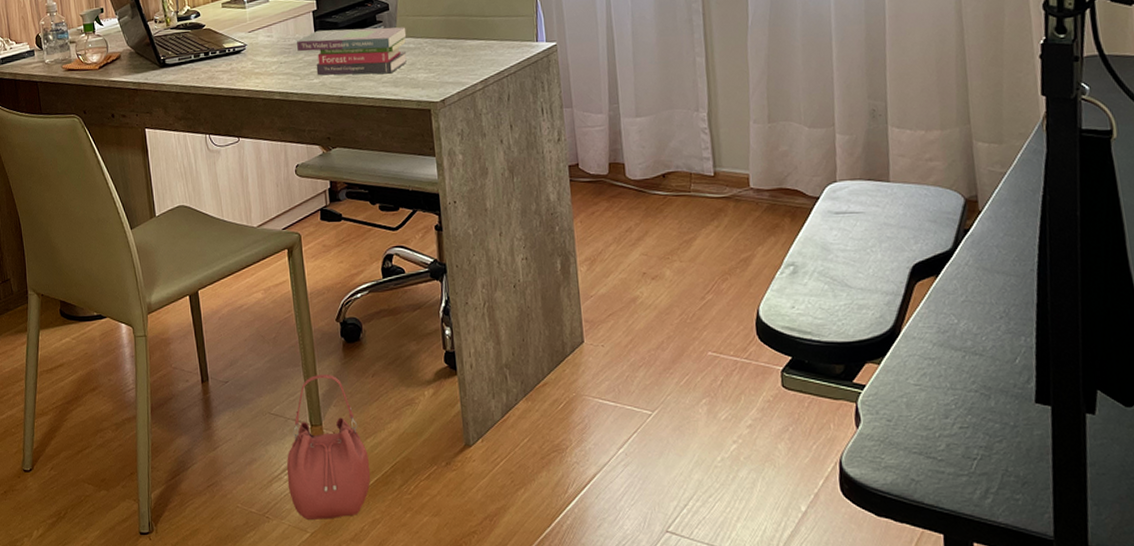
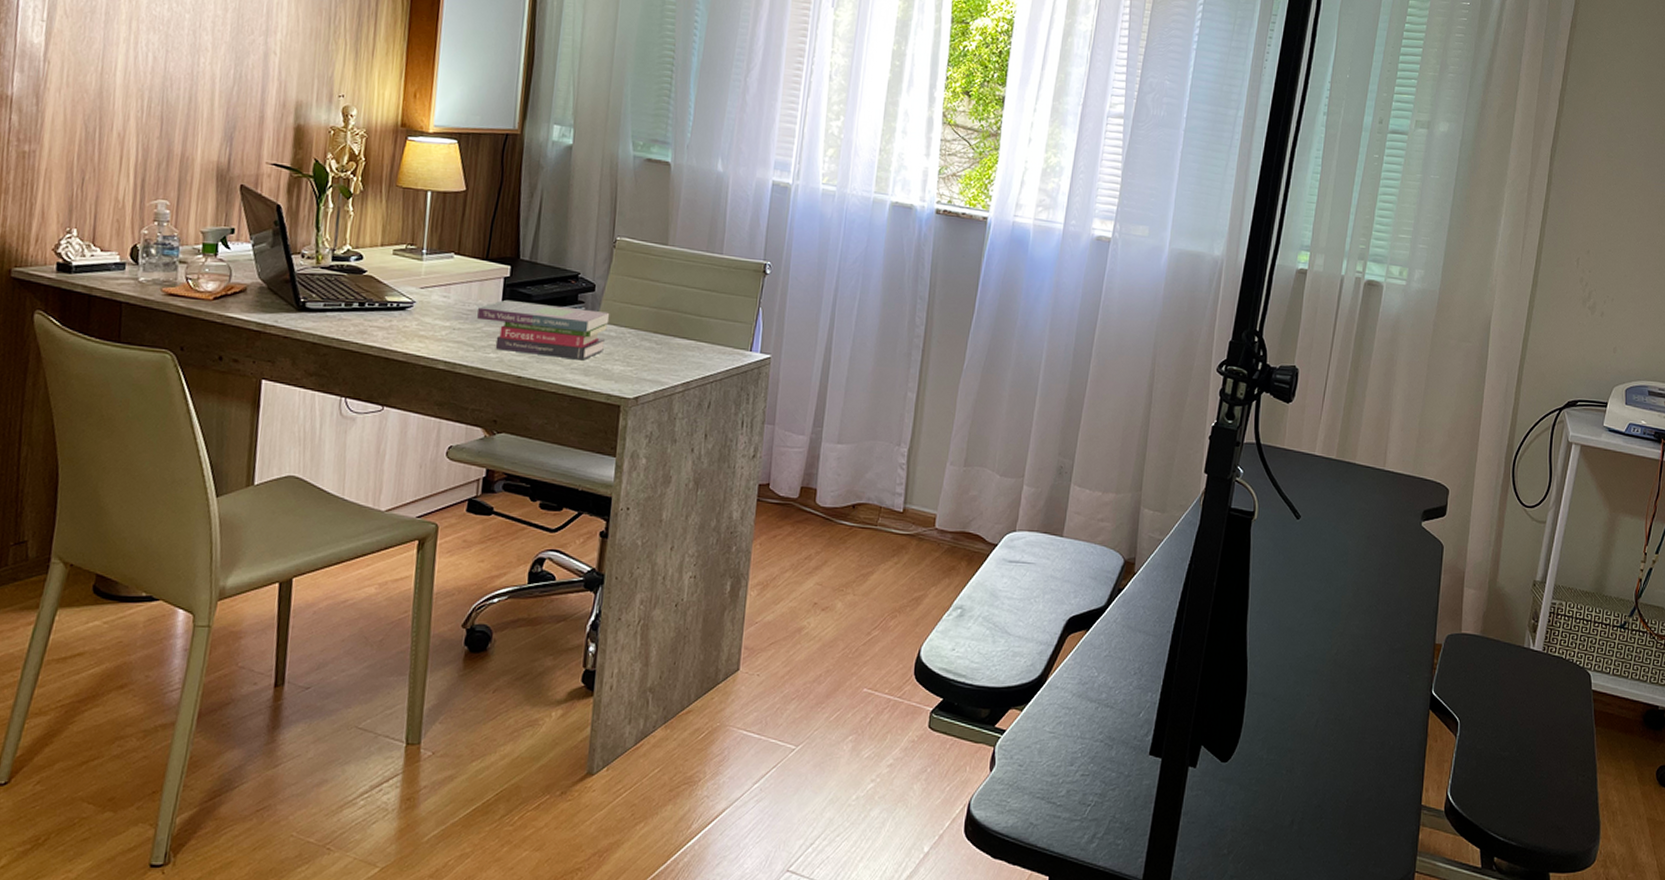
handbag: present [286,373,371,520] -> none [362,685,471,853]

